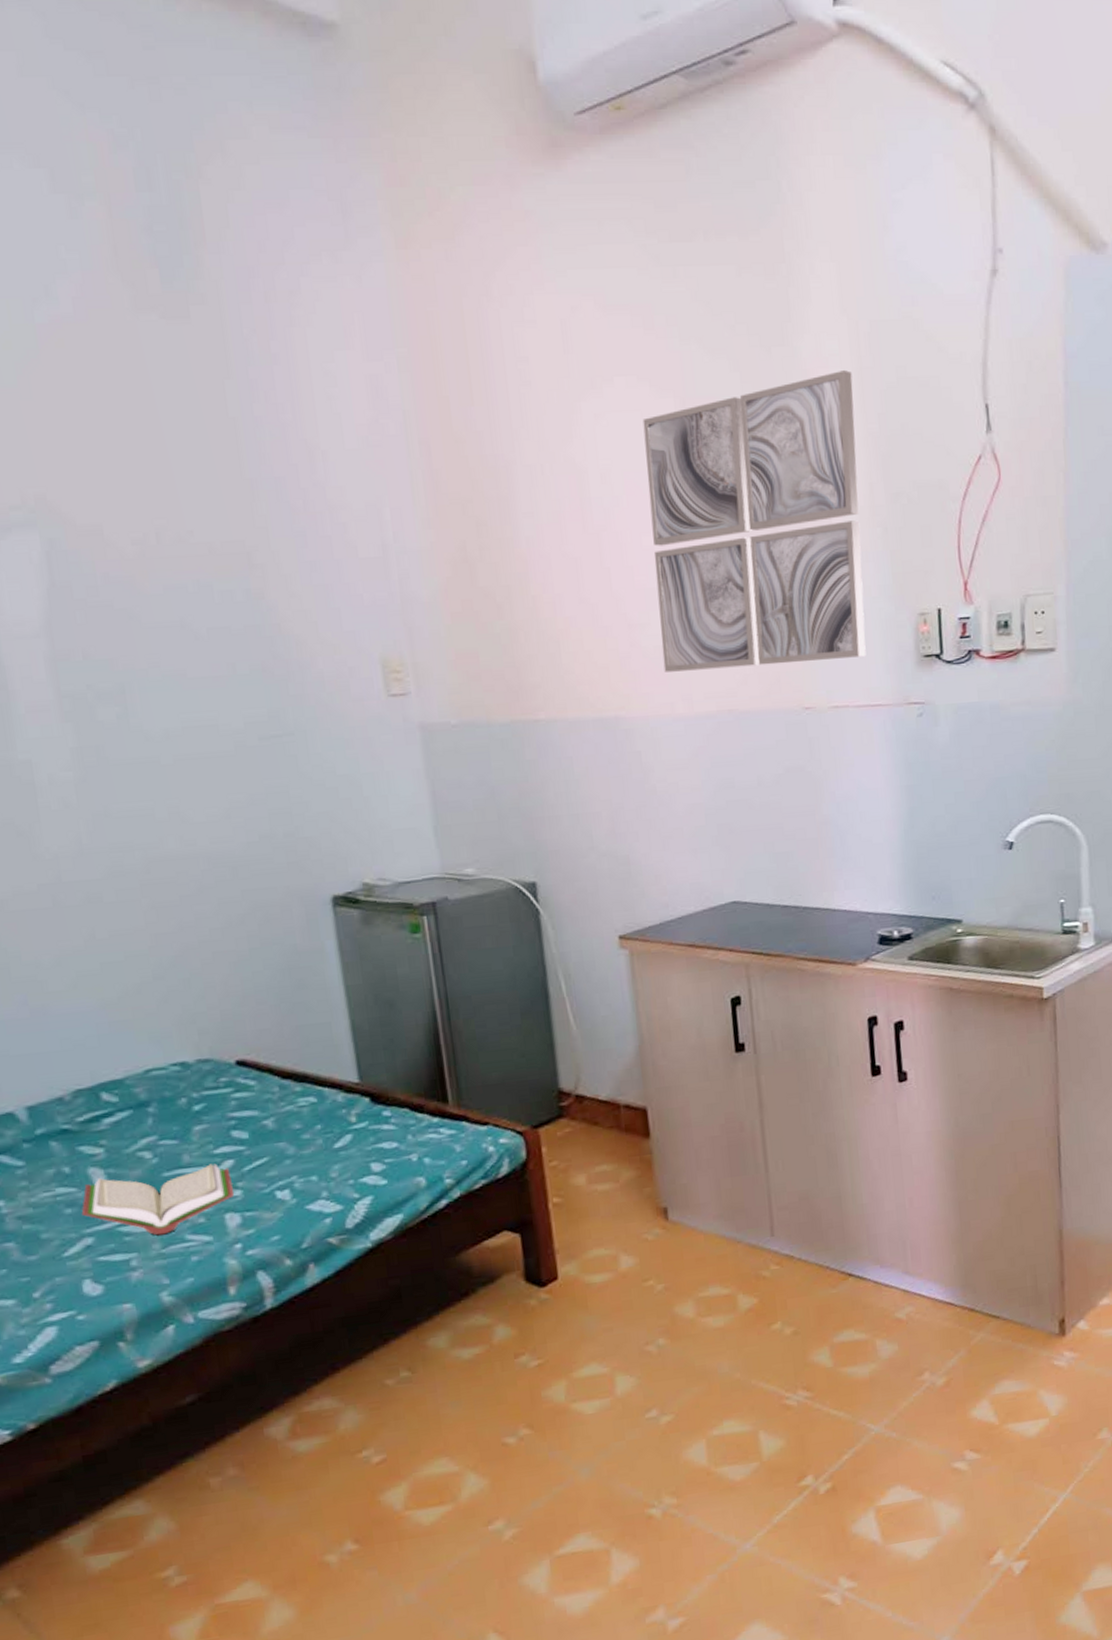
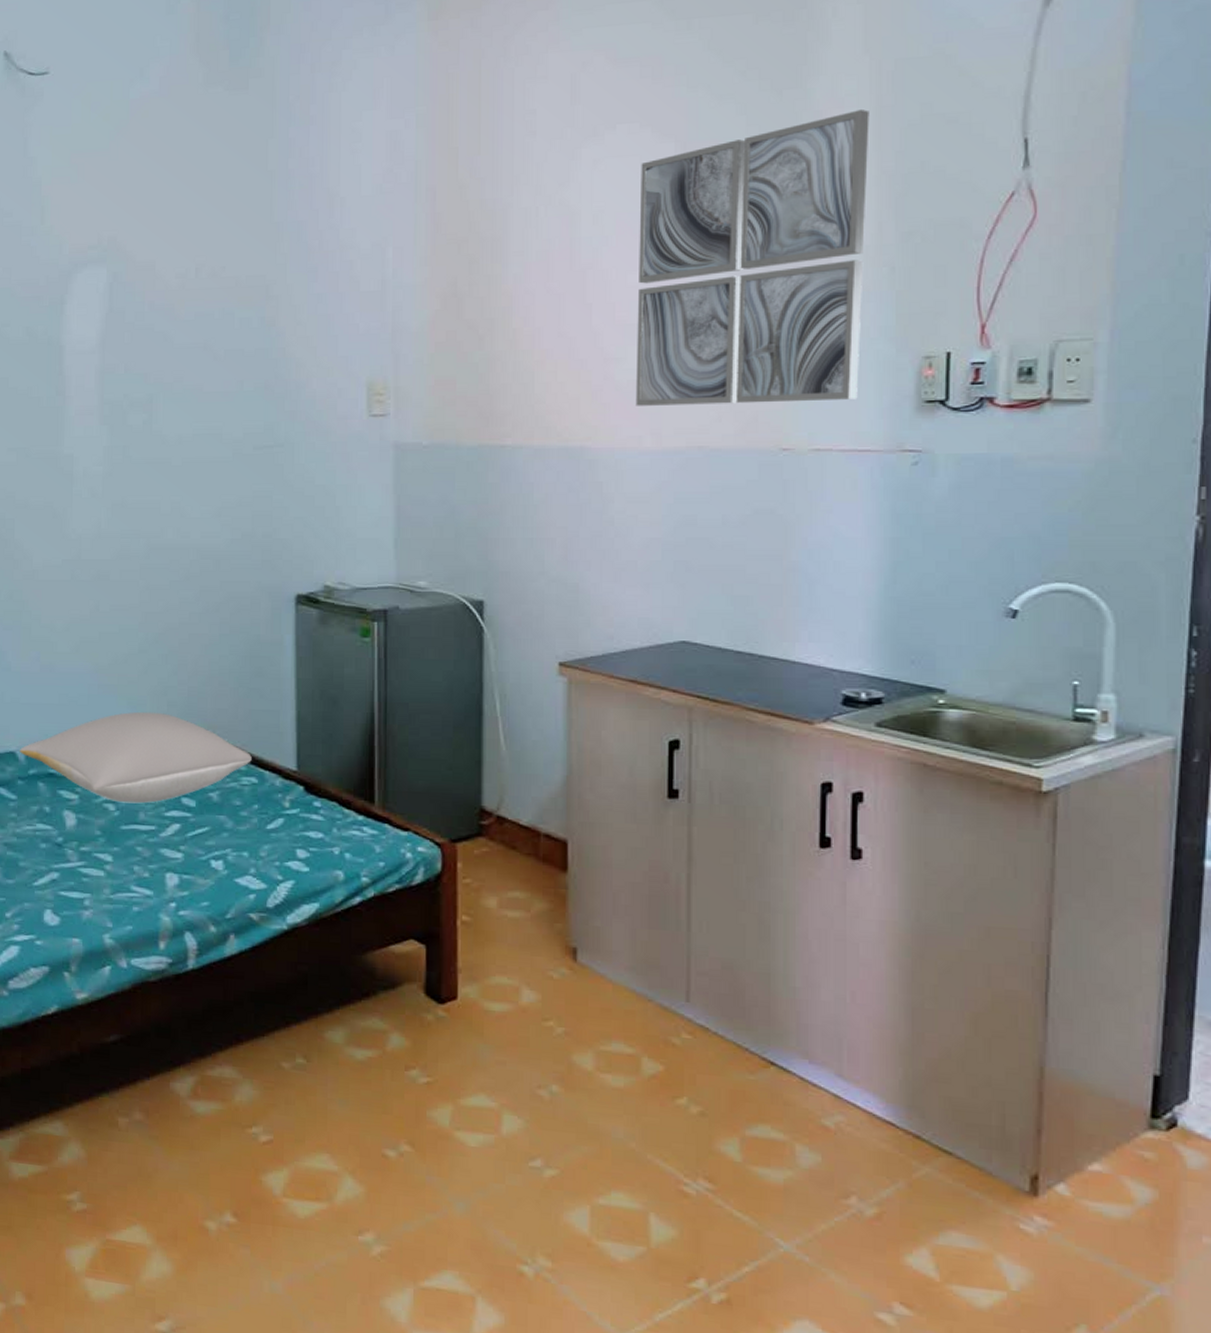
pillow: none [18,1043,307,1149] -> present [19,711,252,804]
book: present [81,1163,234,1235] -> none [53,820,176,882]

